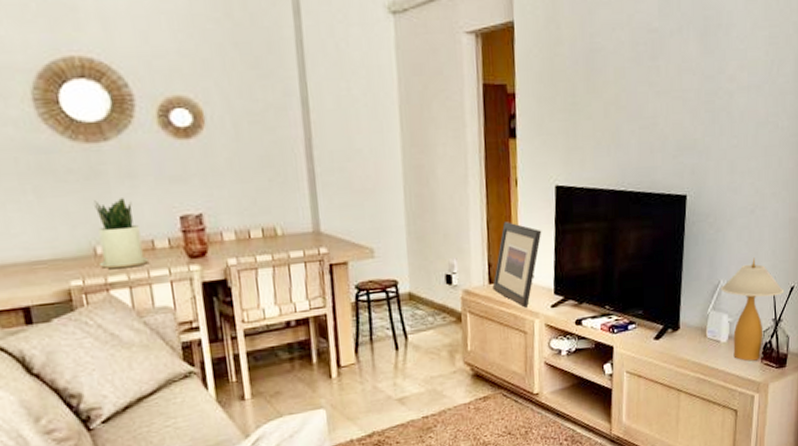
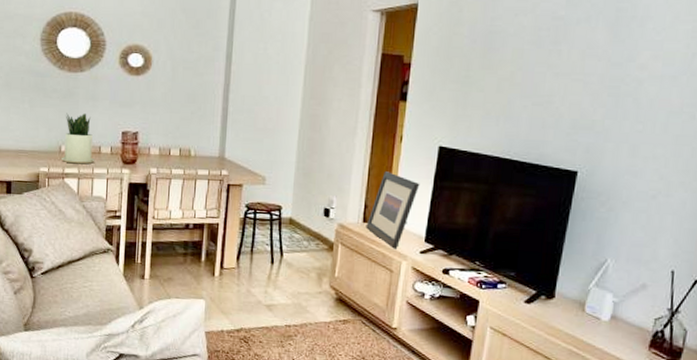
table lamp: present [720,258,785,362] -> none [606,243,686,347]

